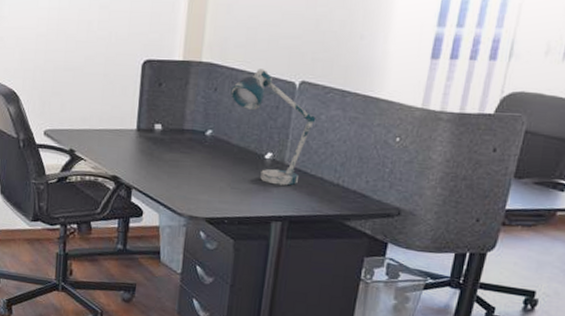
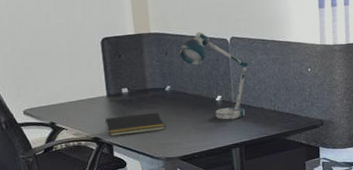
notepad: none [127,155,196,182] -> present [105,112,165,136]

